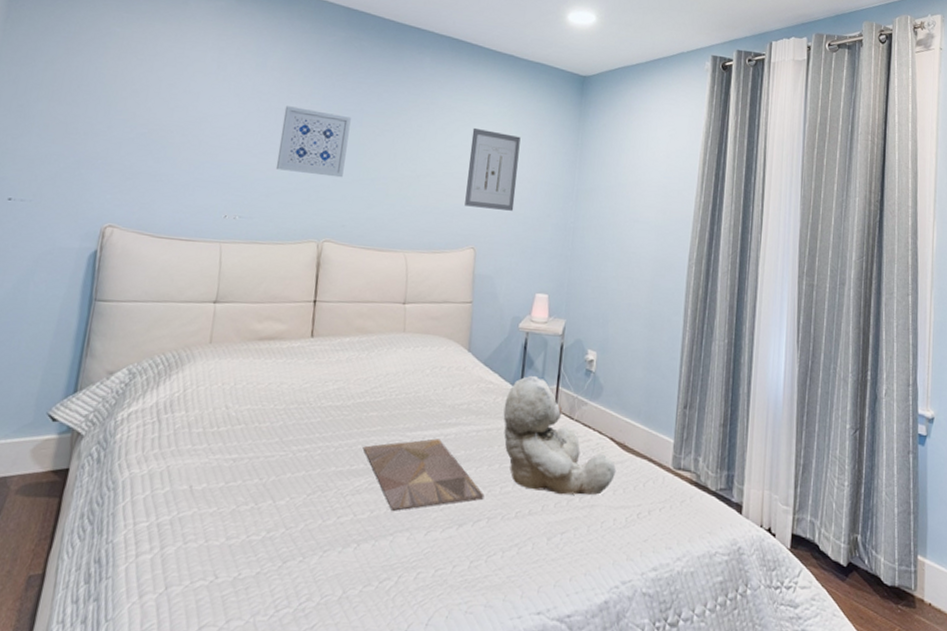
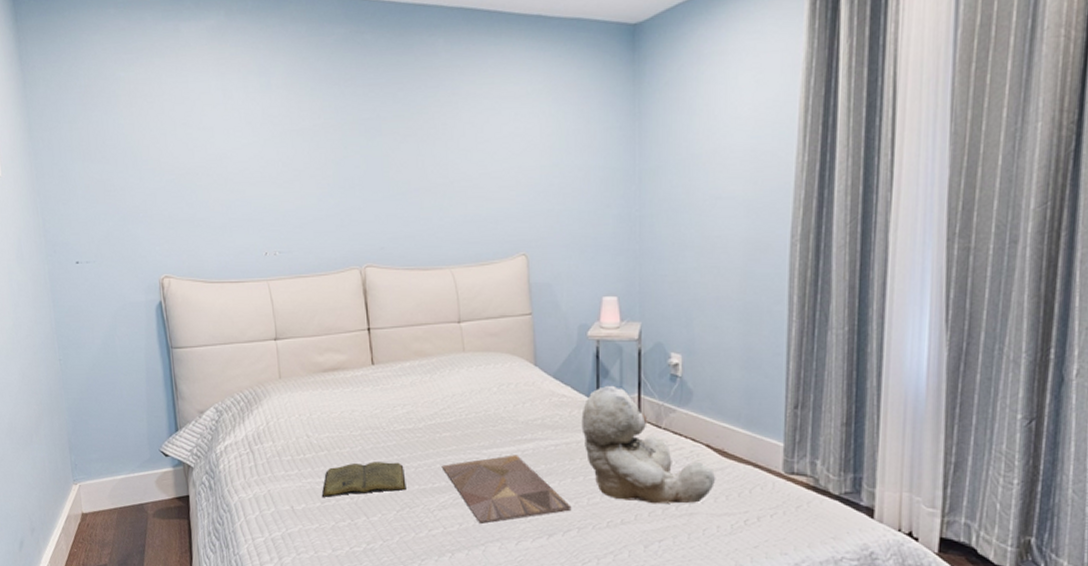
book: none [227,439,324,477] -> present [321,462,406,497]
wall art: present [275,106,351,178] -> none [299,125,372,198]
wall art: present [465,127,521,211] -> none [505,114,566,208]

